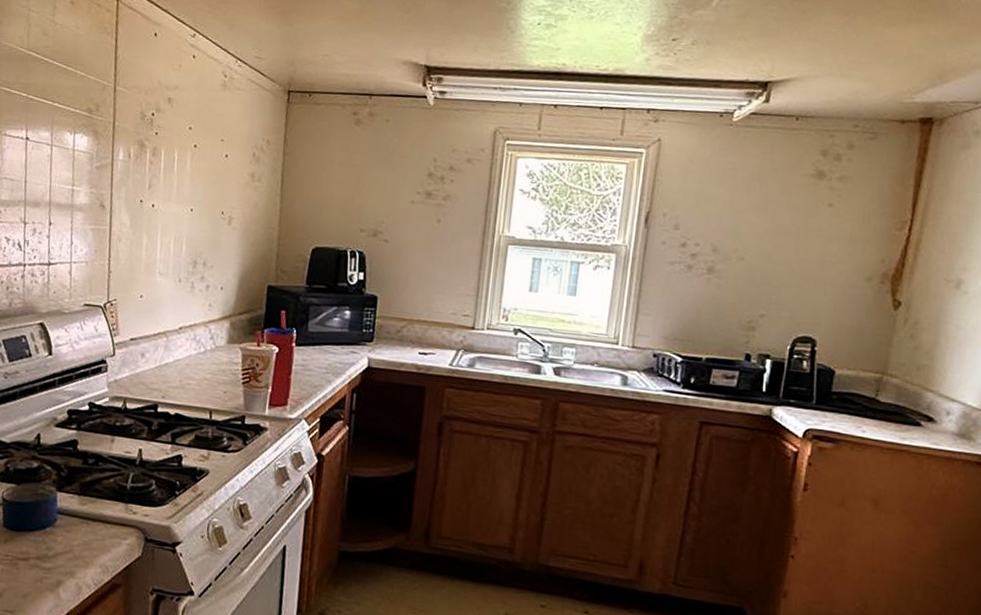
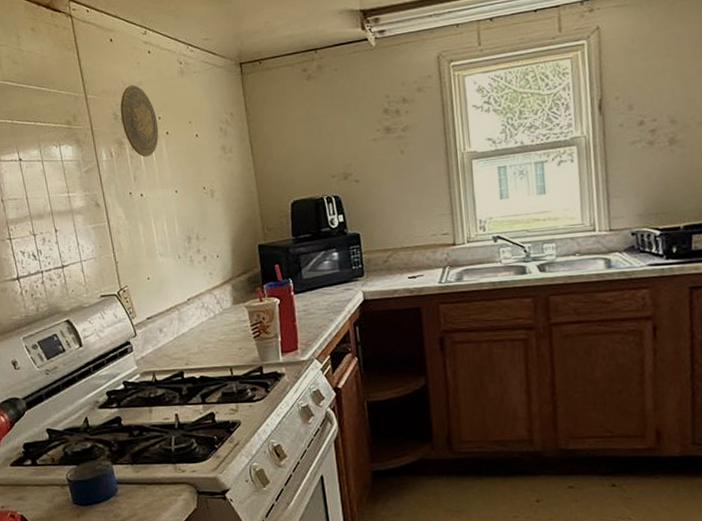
decorative plate: none [148,86,188,167] -> present [120,85,159,157]

